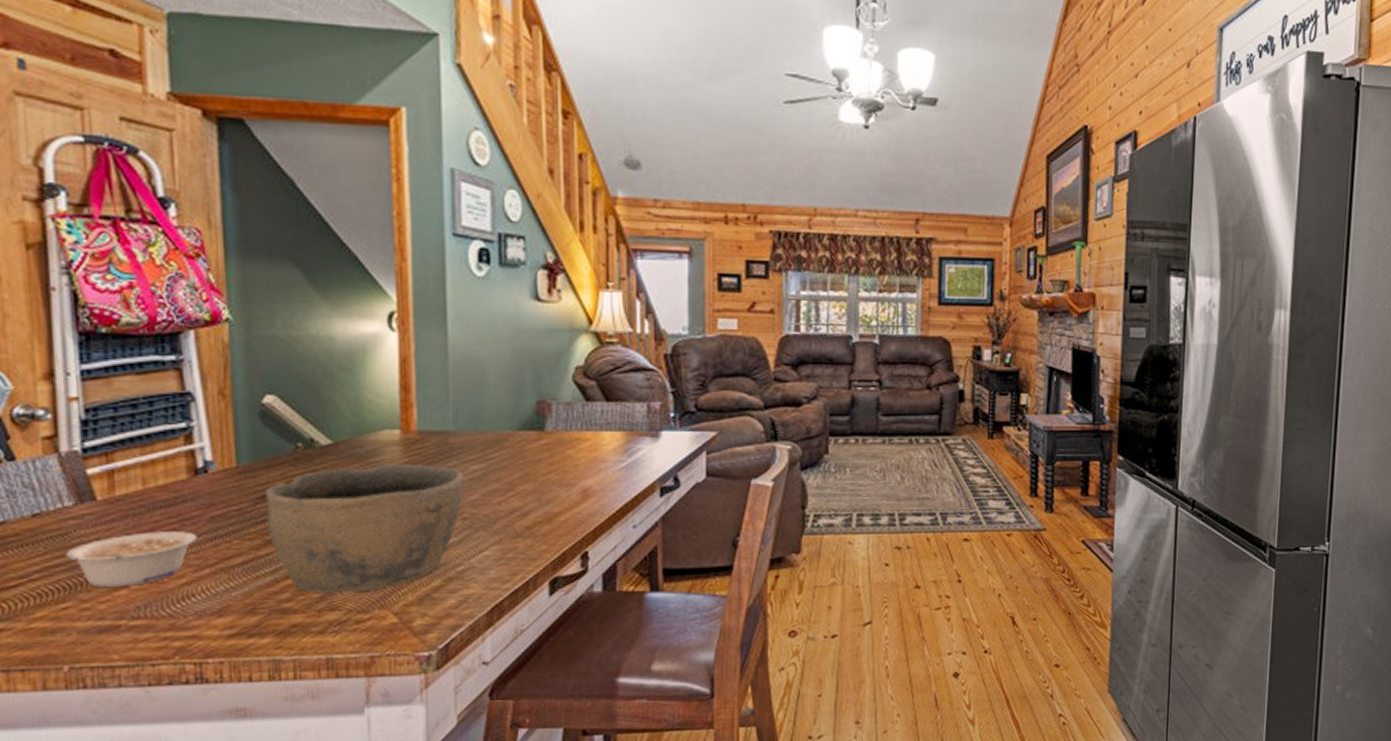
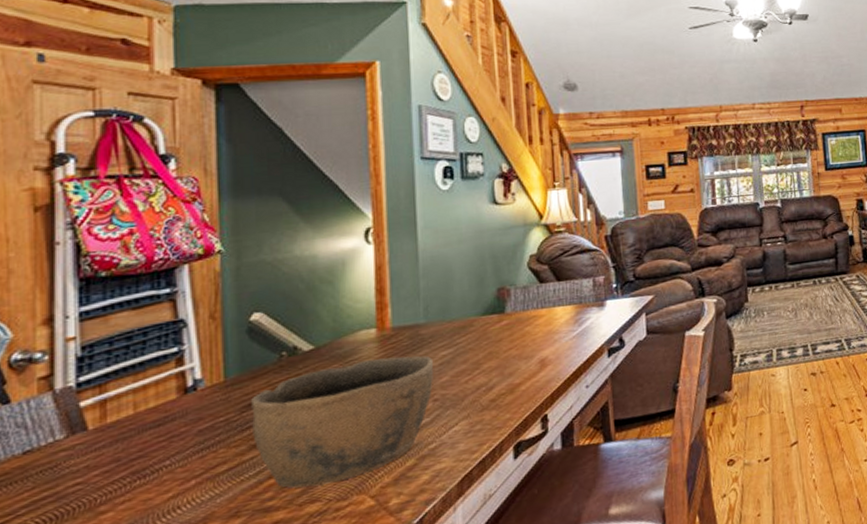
legume: present [65,531,198,588] -> none [54,447,185,514]

